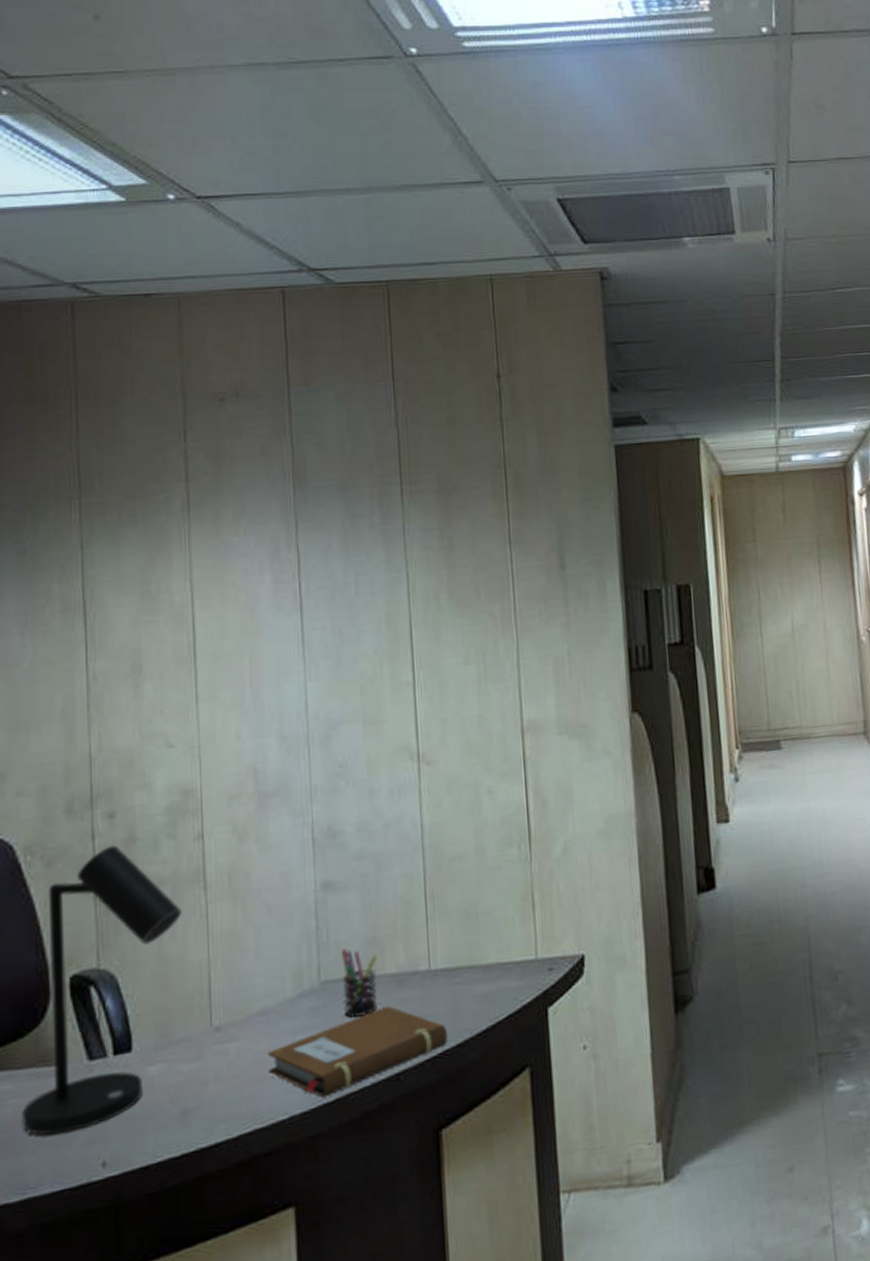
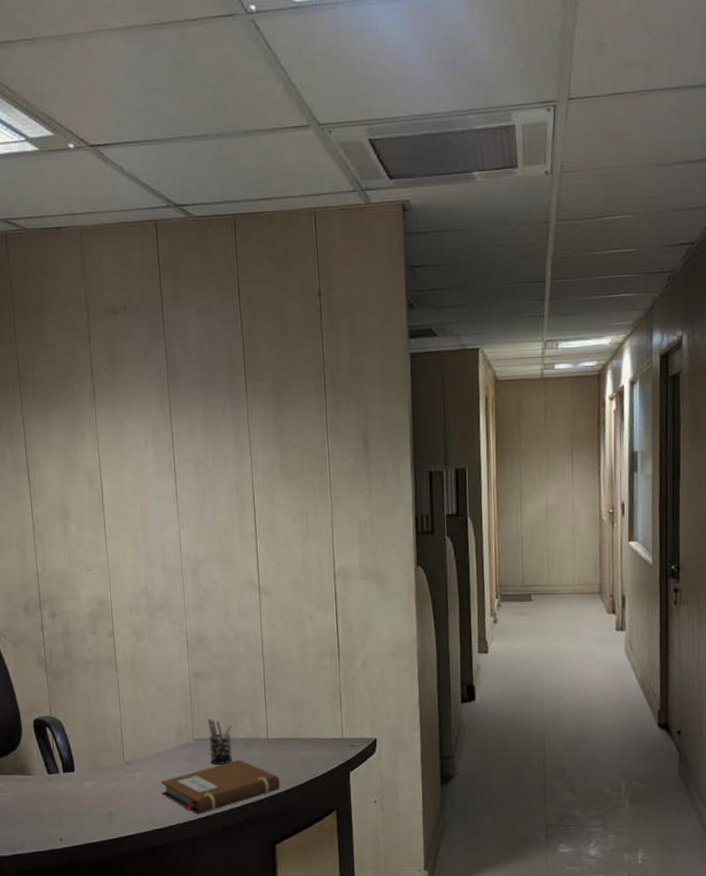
desk lamp: present [22,845,182,1136] -> none [9,635,102,818]

